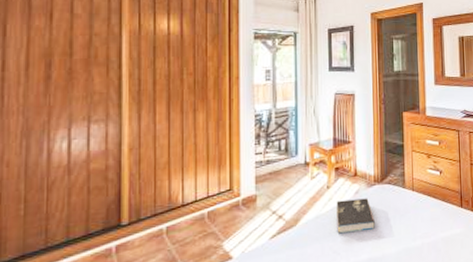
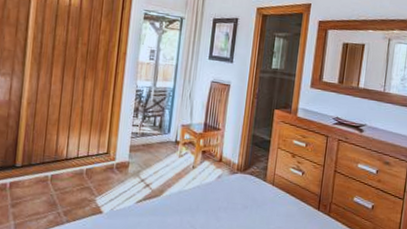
book: present [336,198,376,234] -> none [196,181,233,213]

